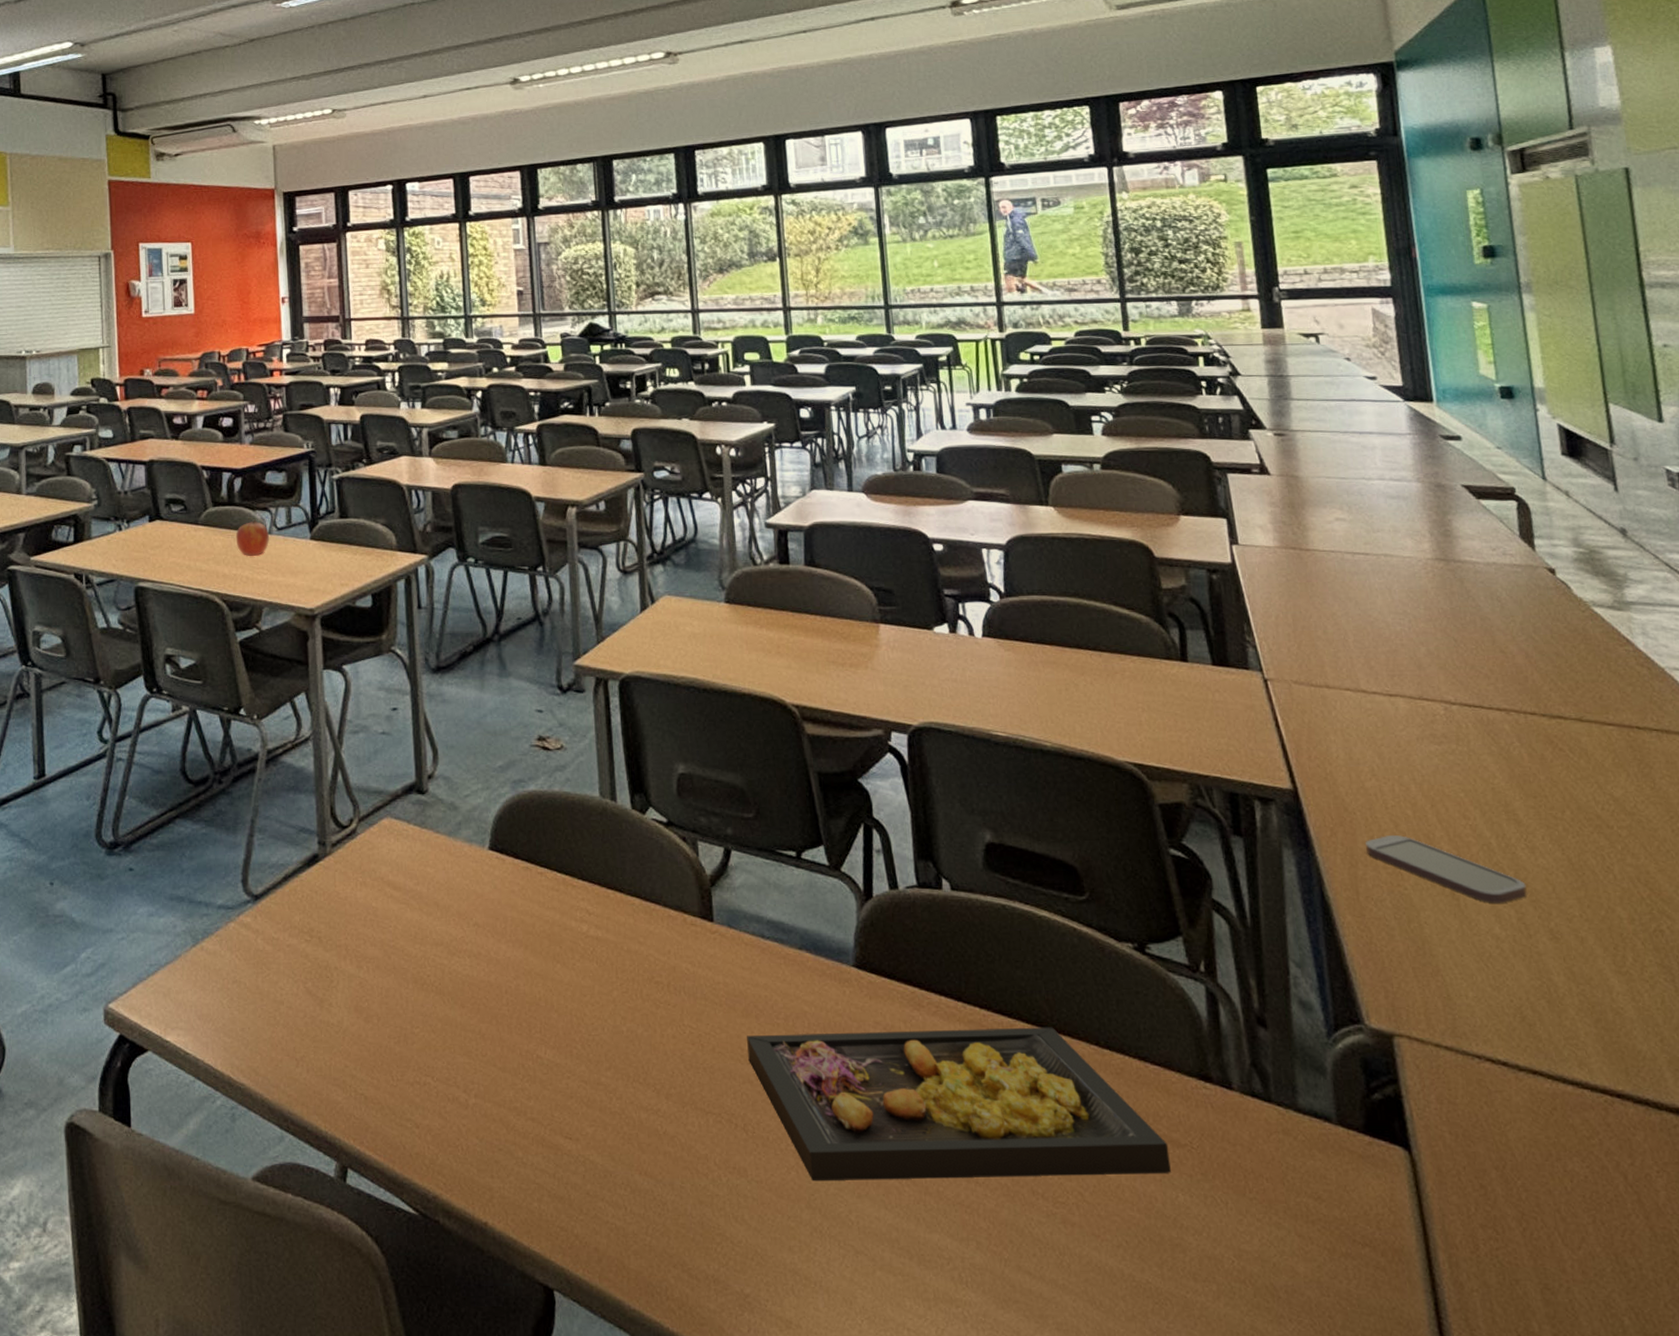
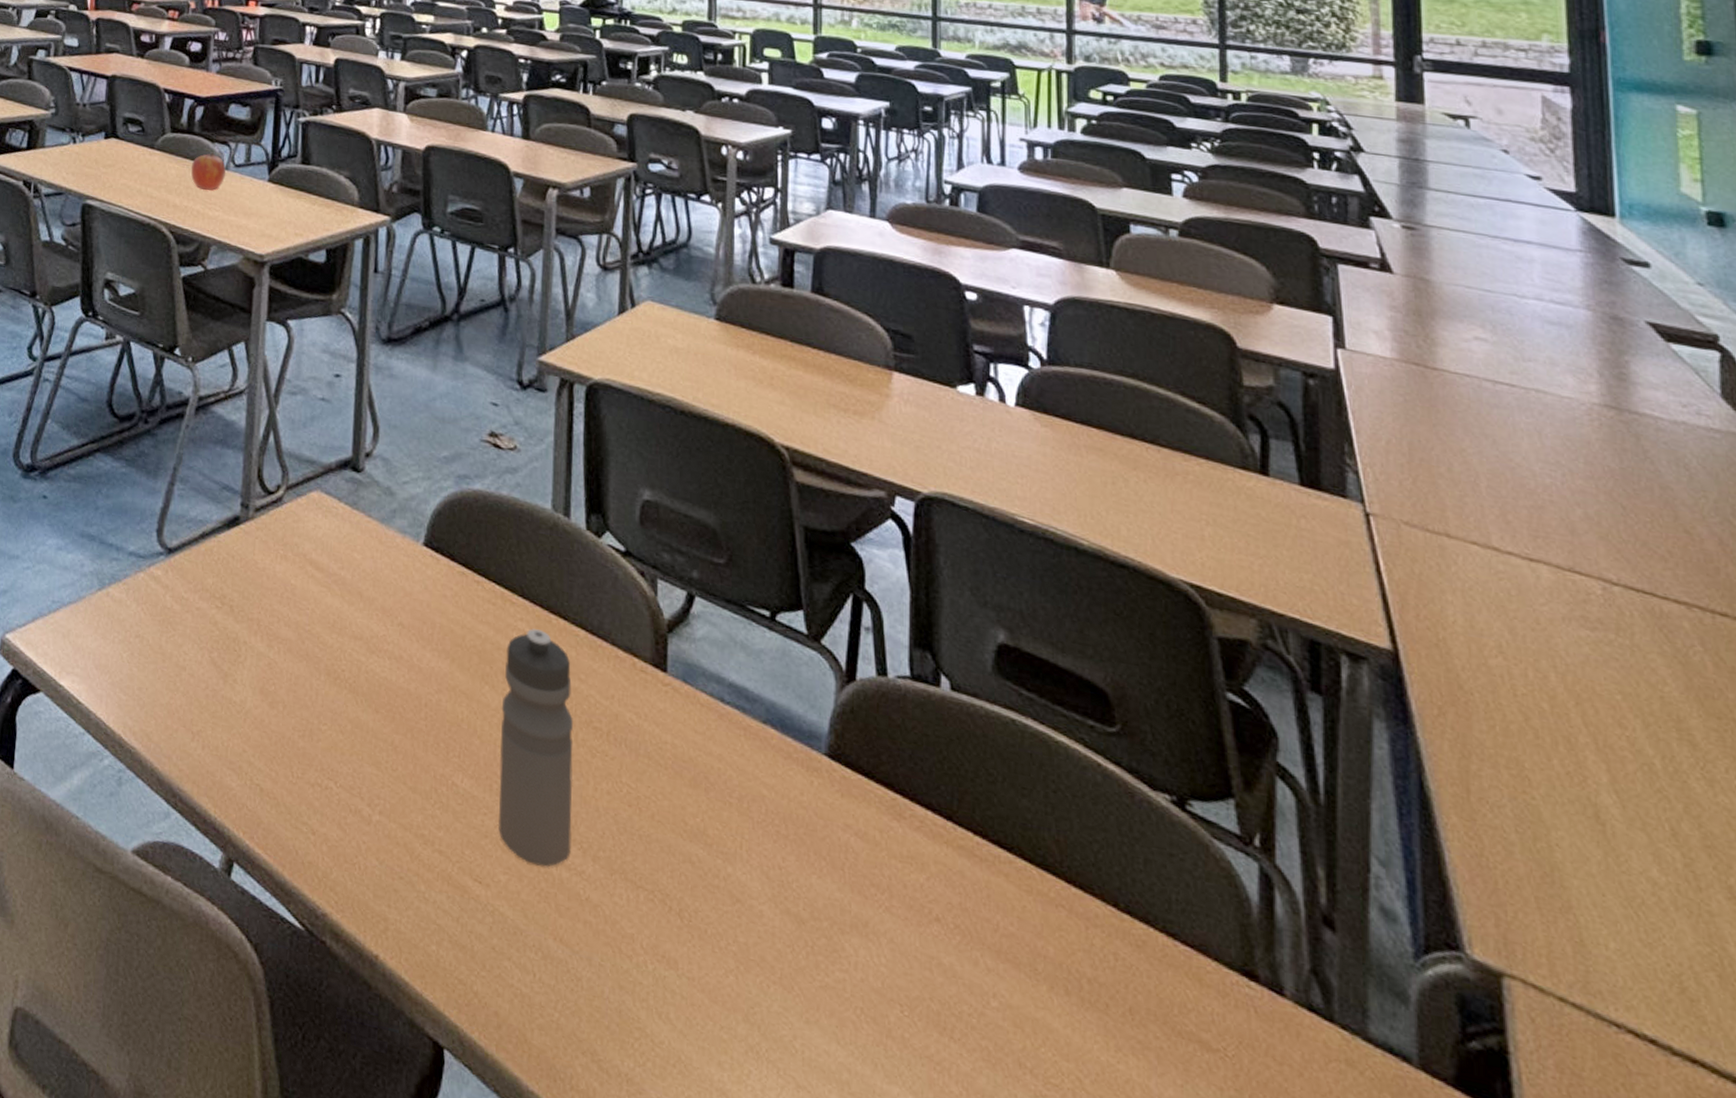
water bottle: none [572,905,647,1113] -> present [498,628,573,867]
food tray: present [747,1027,1171,1180] -> none [692,809,1196,1080]
mobile phone: present [1365,834,1527,903] -> none [1482,727,1700,841]

